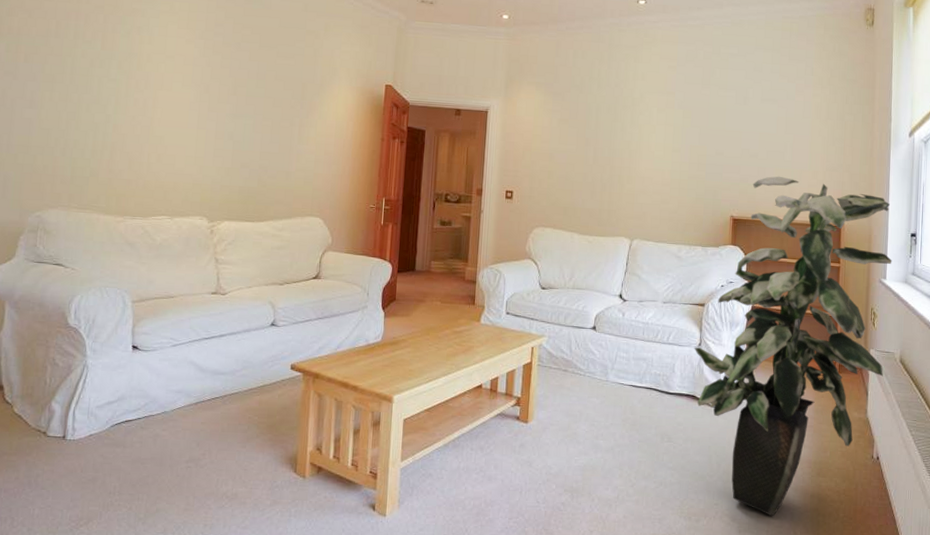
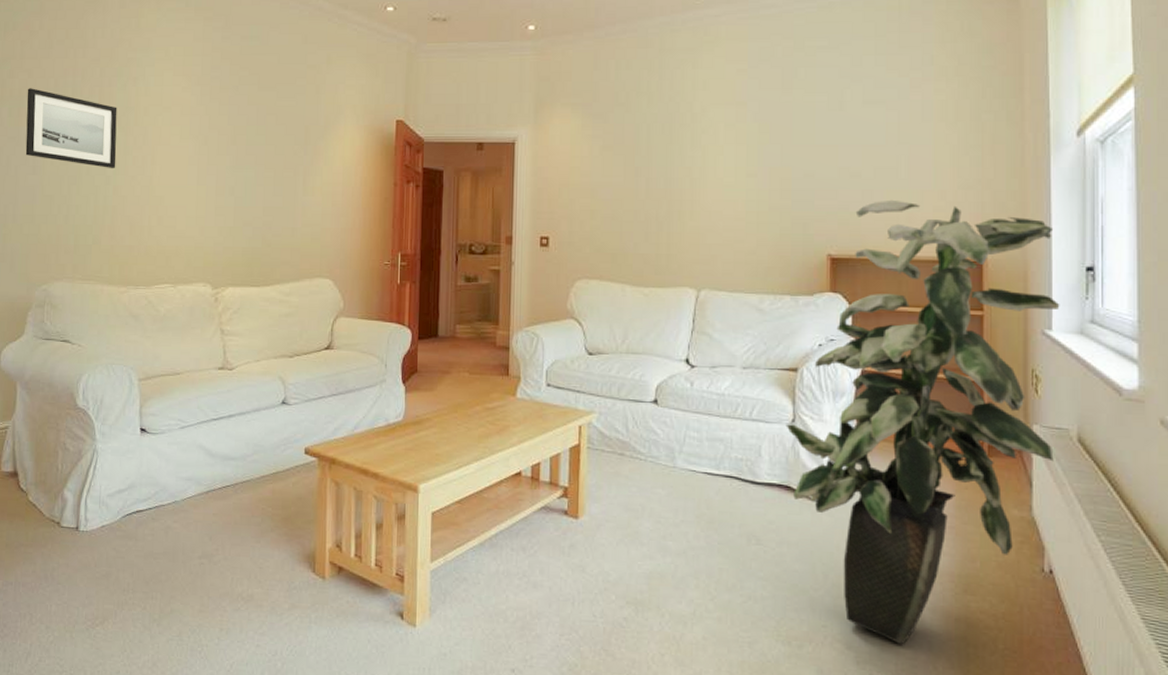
wall art: none [22,27,120,109] -> present [25,88,117,169]

